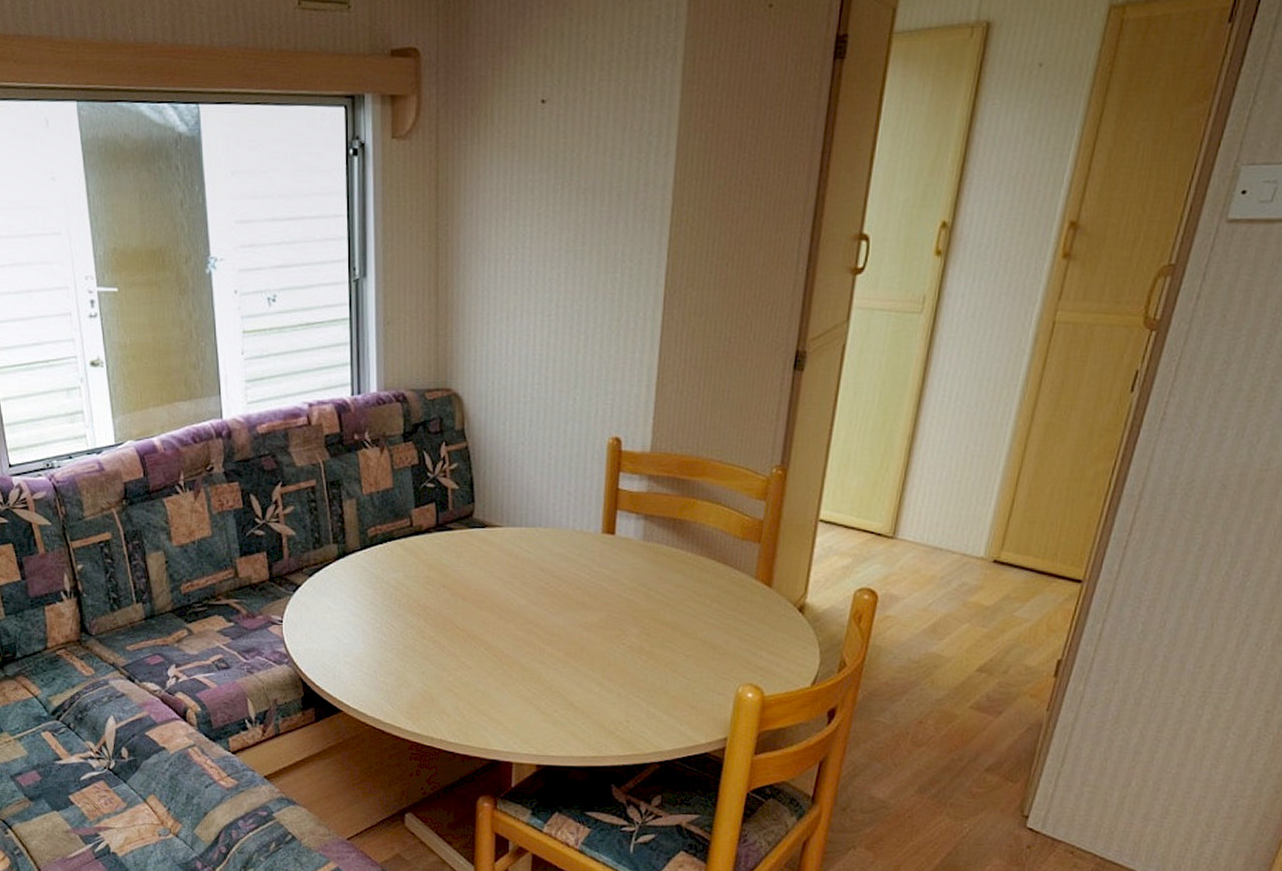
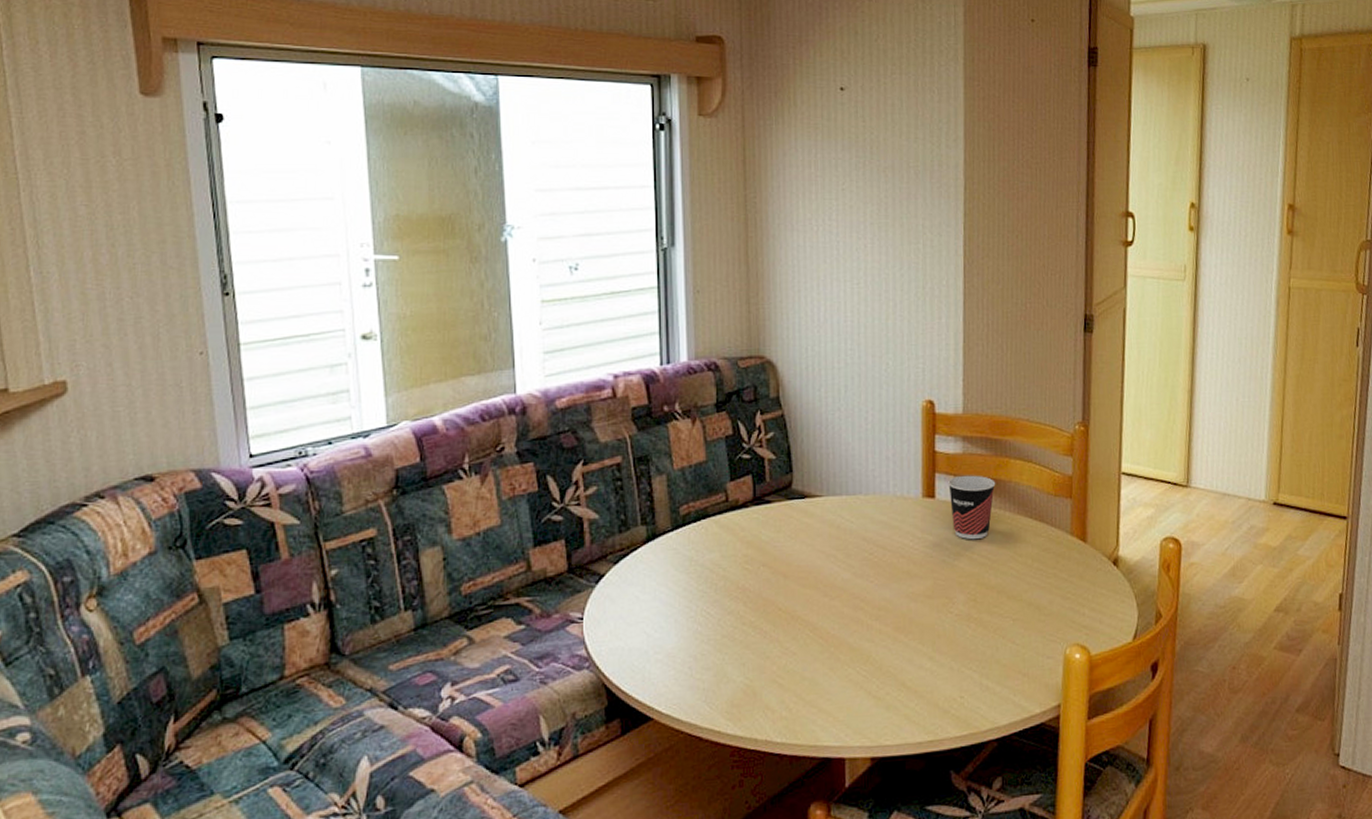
cup: none [630,514,680,577] -> present [948,475,996,540]

